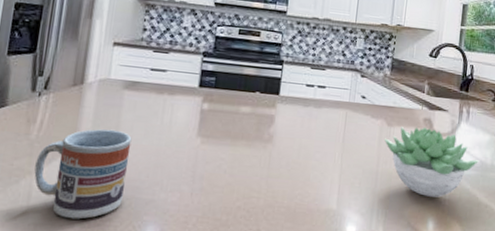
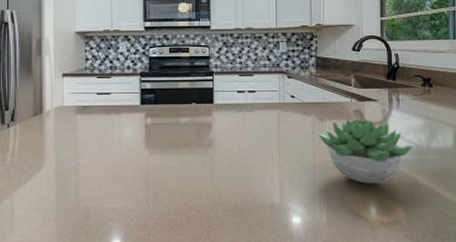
cup: present [34,129,132,219] -> none [13,150,90,229]

